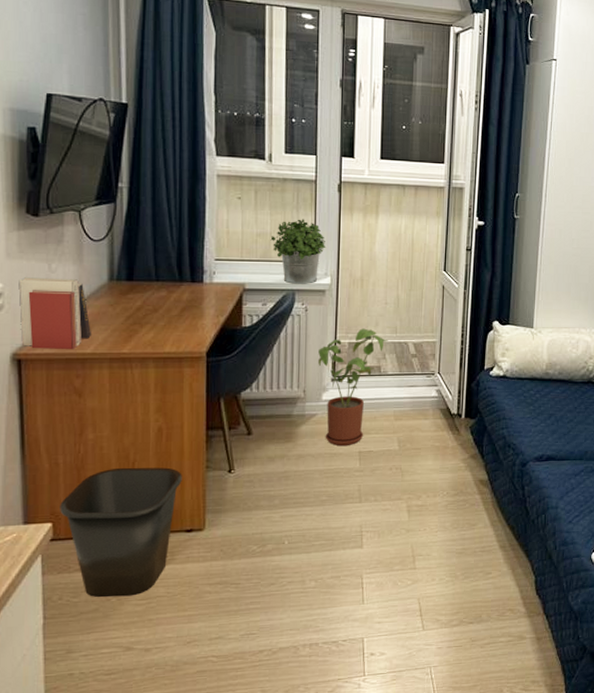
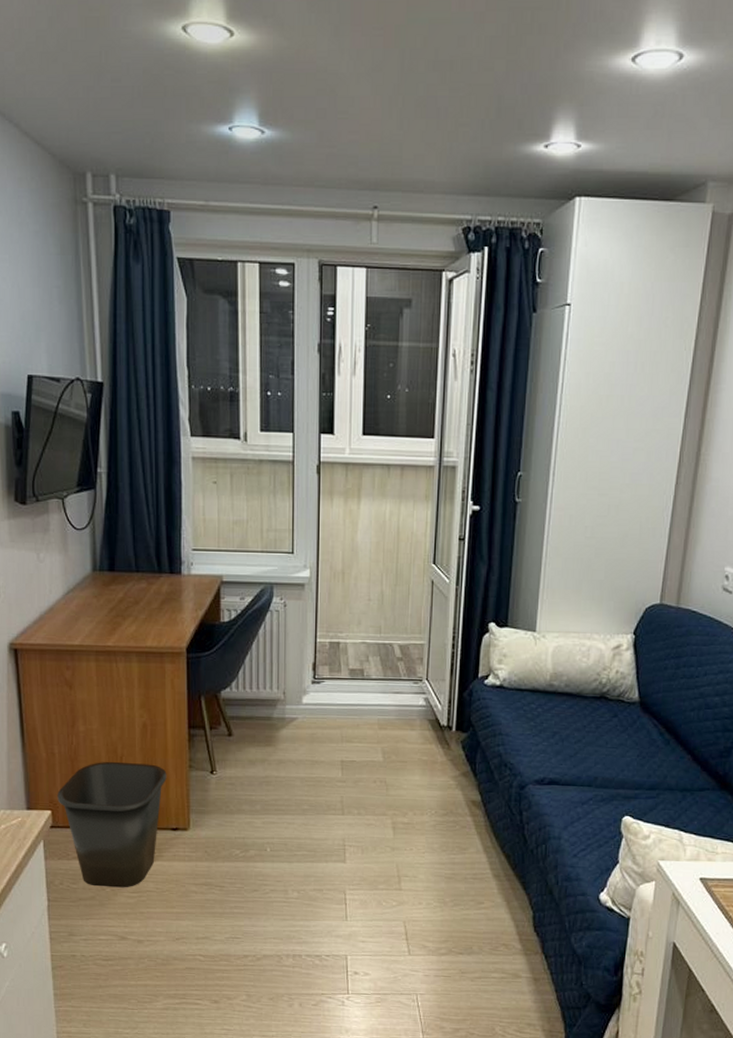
books: present [19,277,92,350] -> none [11,567,79,642]
potted plant: present [270,219,326,284] -> none [247,505,305,577]
house plant: present [318,328,388,445] -> none [298,627,372,753]

